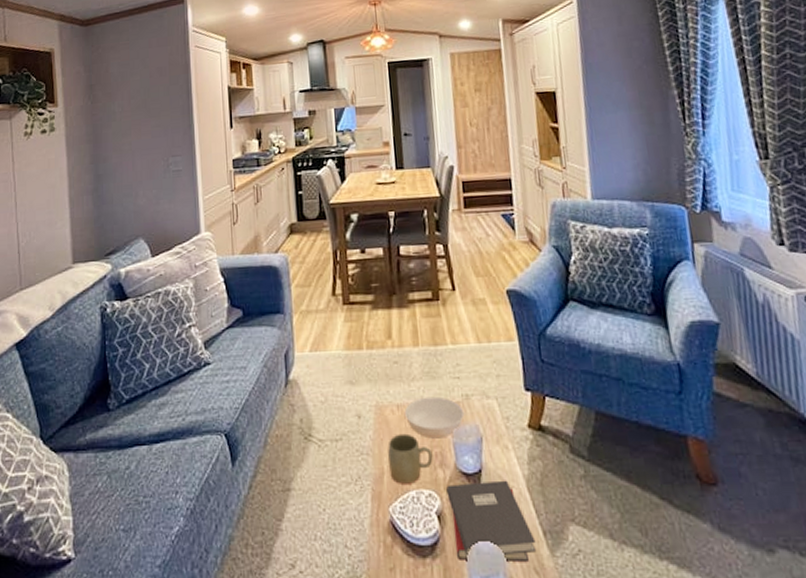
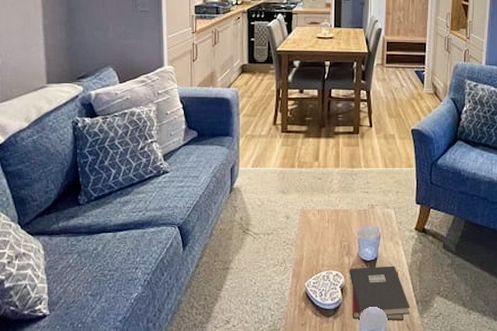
mug: present [387,433,433,484] -> none [307,231,342,267]
bowl: present [404,396,465,439] -> none [323,205,369,235]

